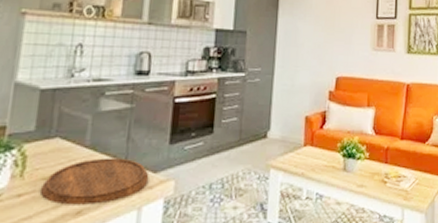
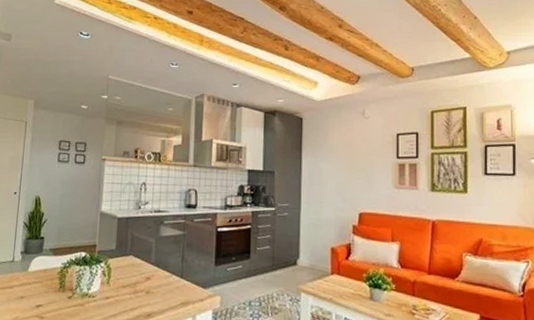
cutting board: present [41,158,149,205] -> none [122,273,200,310]

